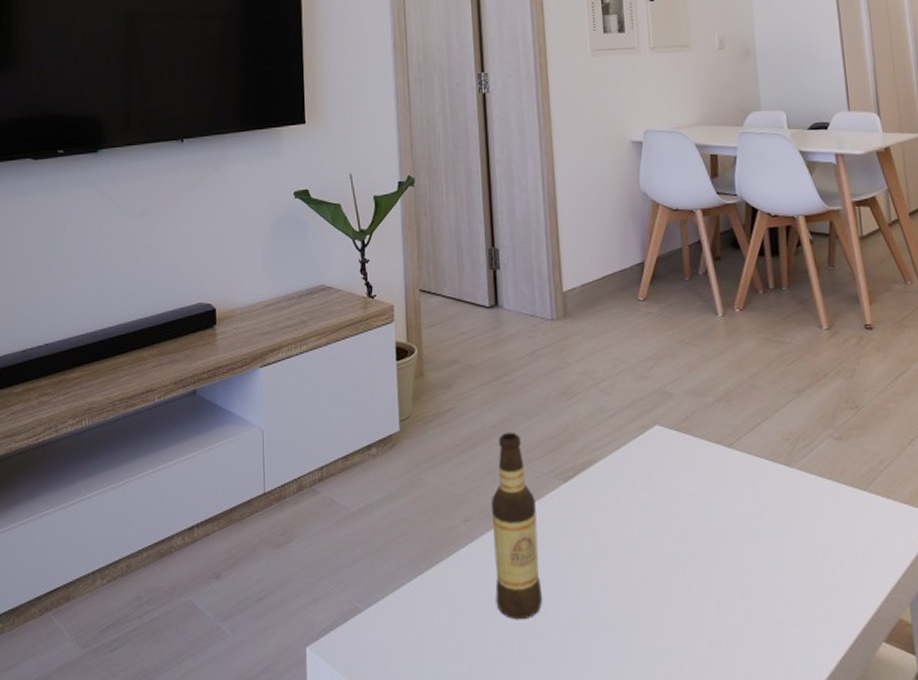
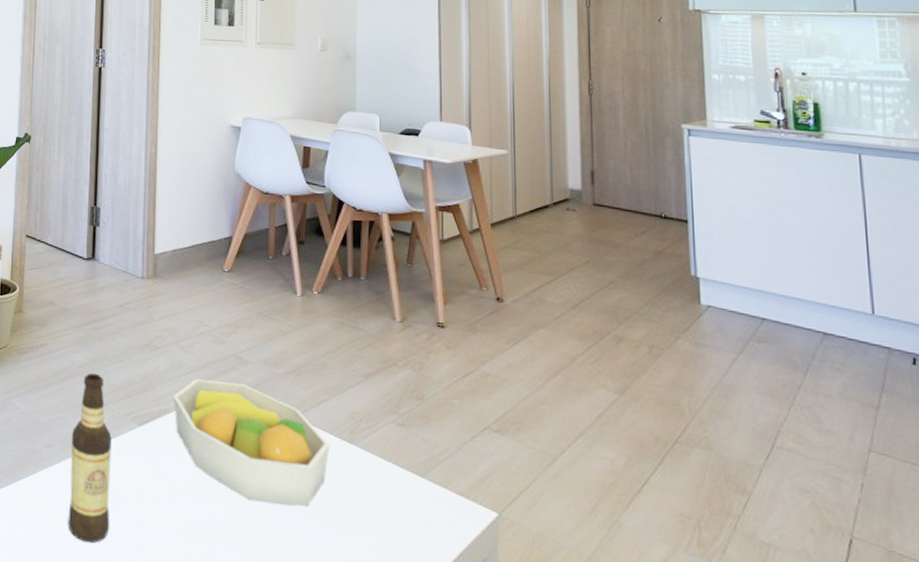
fruit bowl: none [597,420,768,545] -> present [173,379,331,507]

